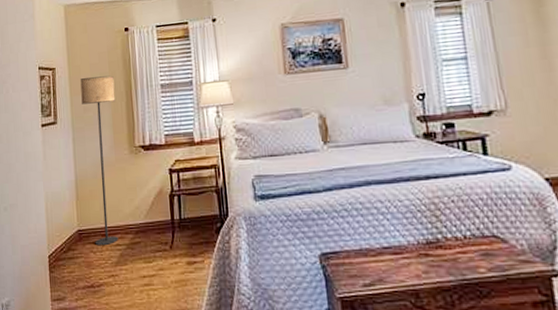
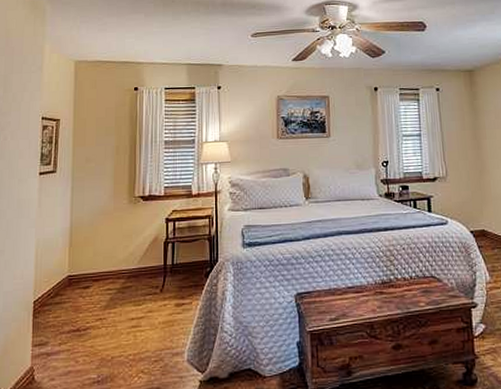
floor lamp: present [80,75,119,246] -> none [84,130,119,291]

